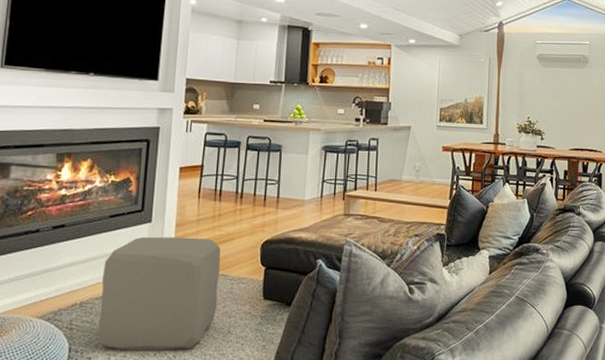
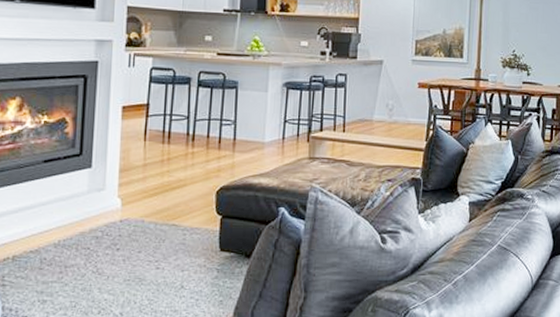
pouf: present [98,236,221,352] -> none [34,183,171,309]

